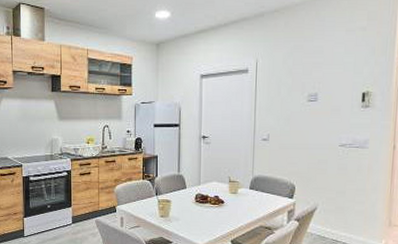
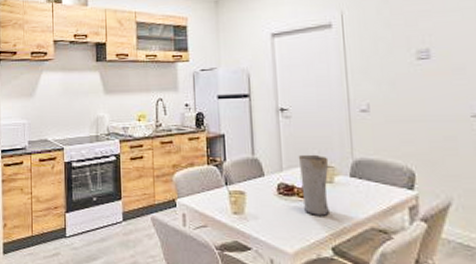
vase: none [213,173,235,219] -> present [298,155,329,217]

